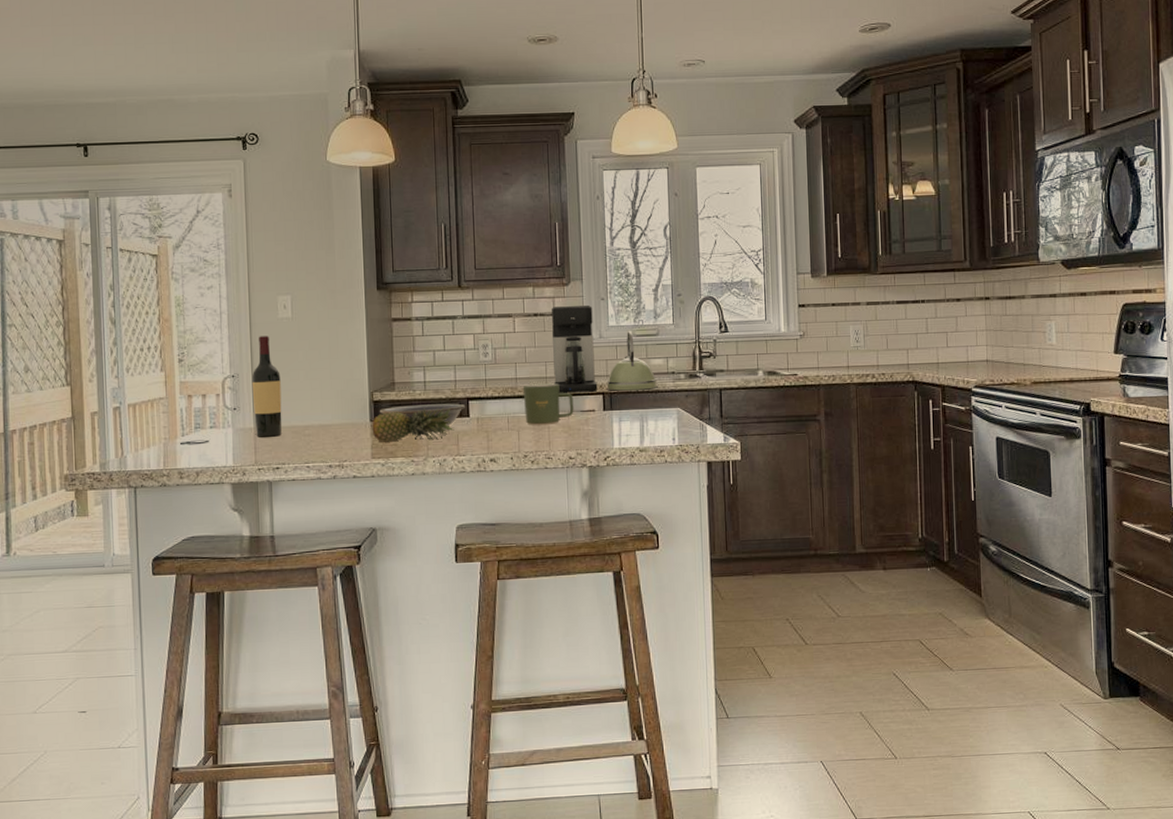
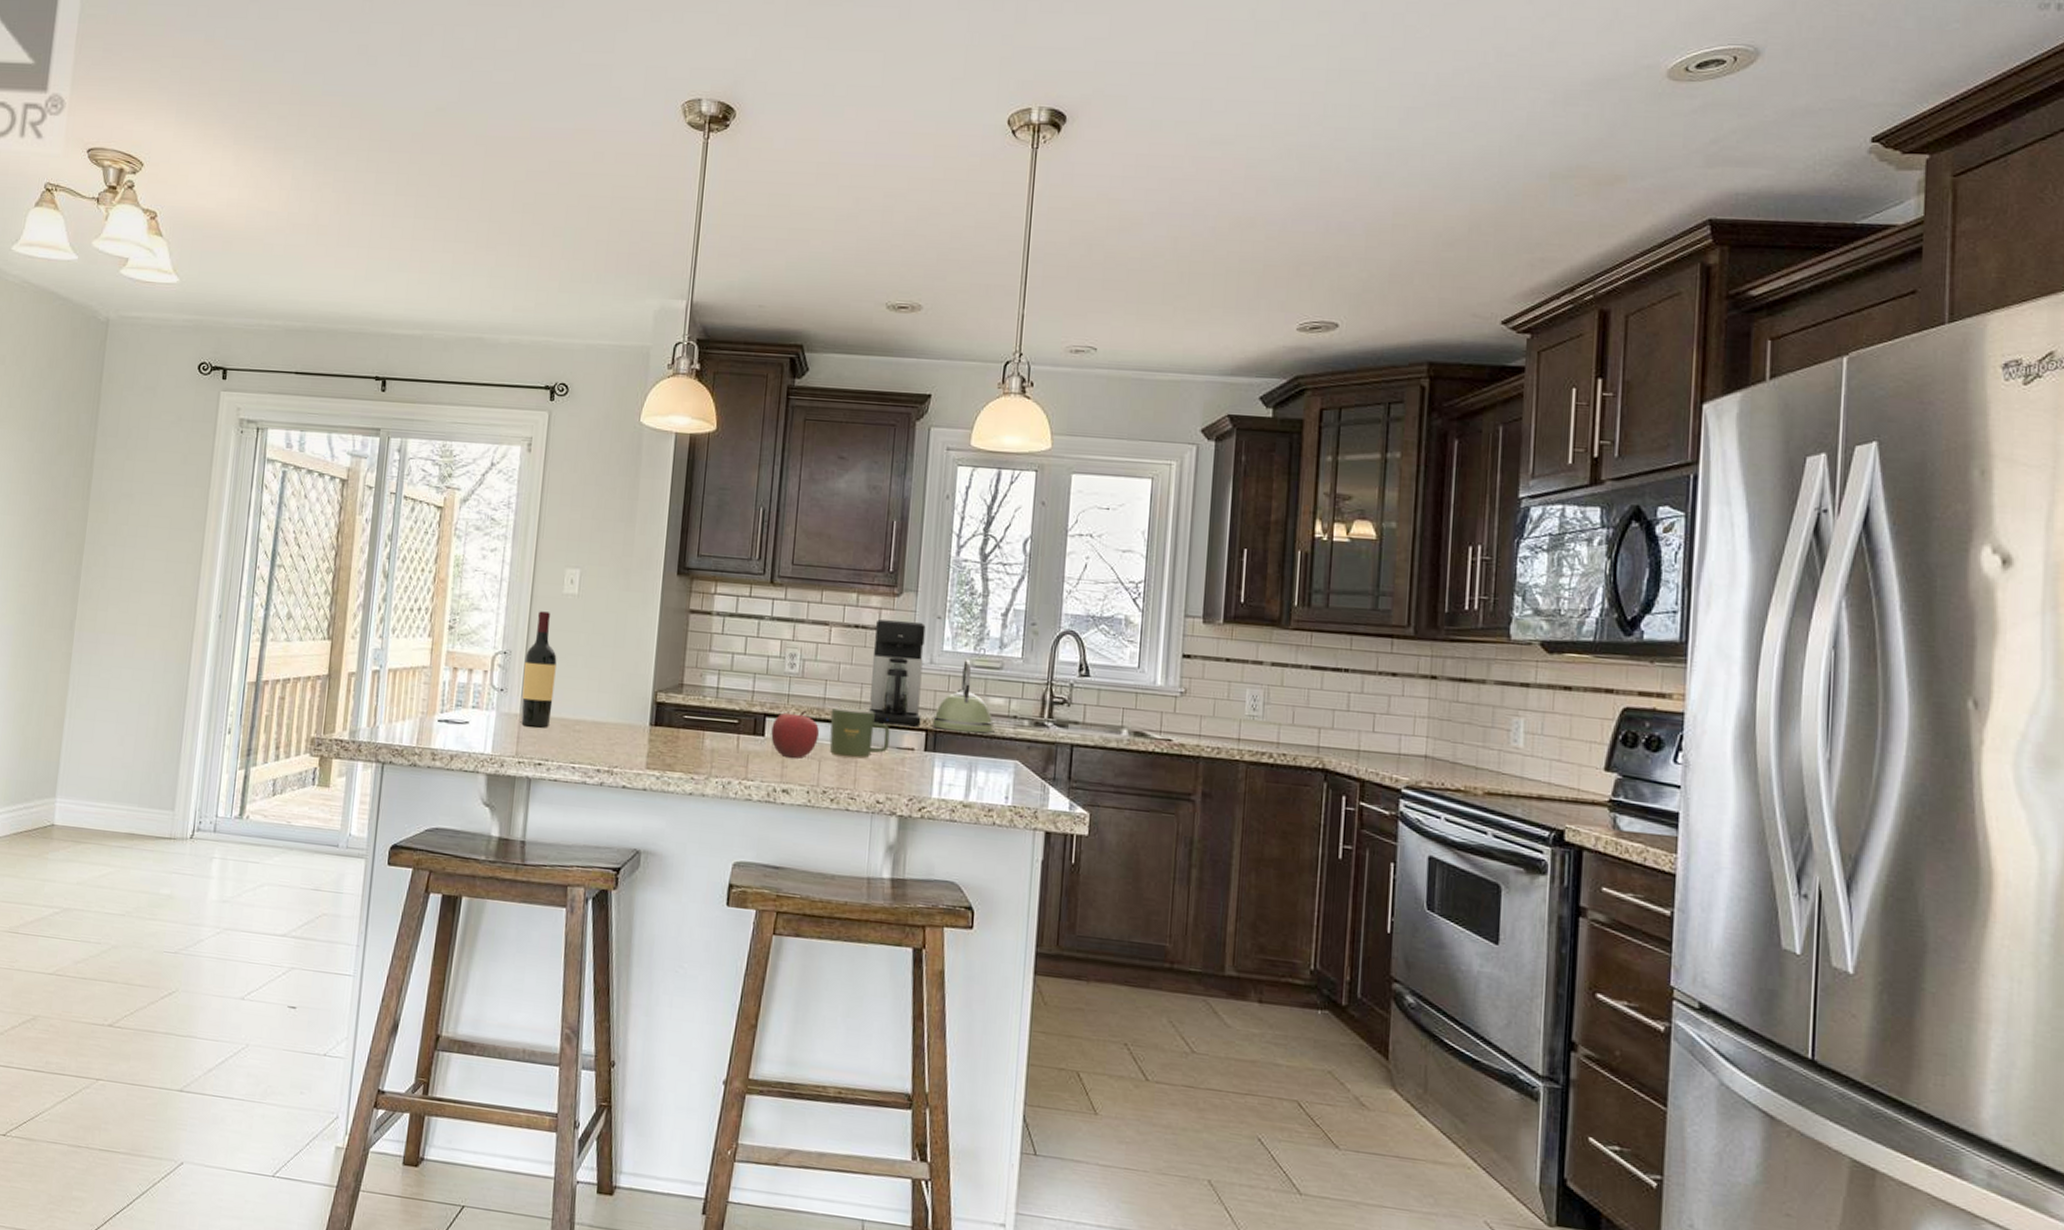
fruit: present [372,407,453,442] -> none [650,717,744,757]
bowl: present [380,403,466,429] -> none [662,712,762,746]
fruit: none [475,390,515,432] -> present [771,710,819,759]

